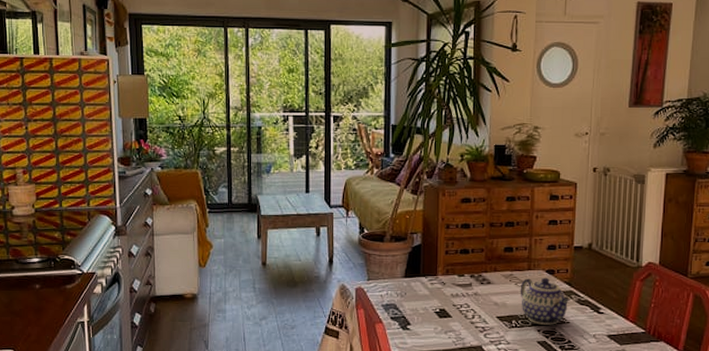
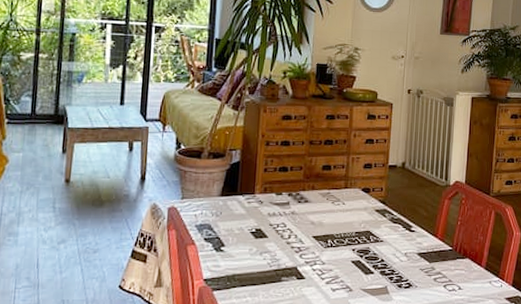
teapot: present [520,277,571,325] -> none [336,196,384,244]

